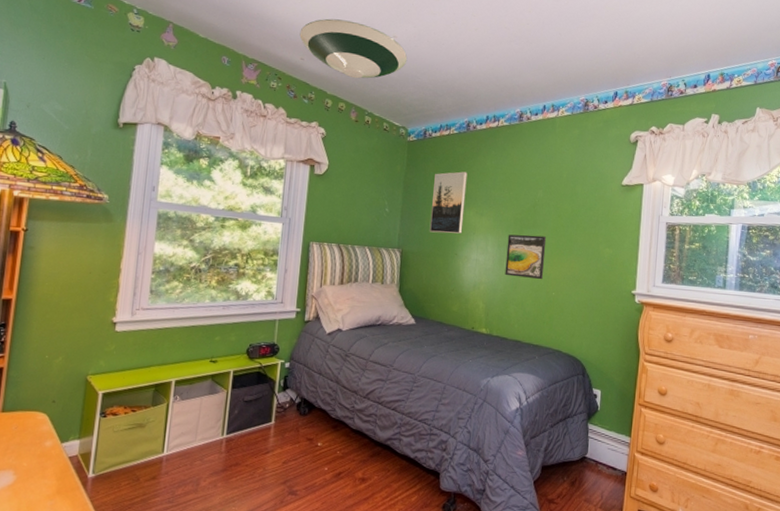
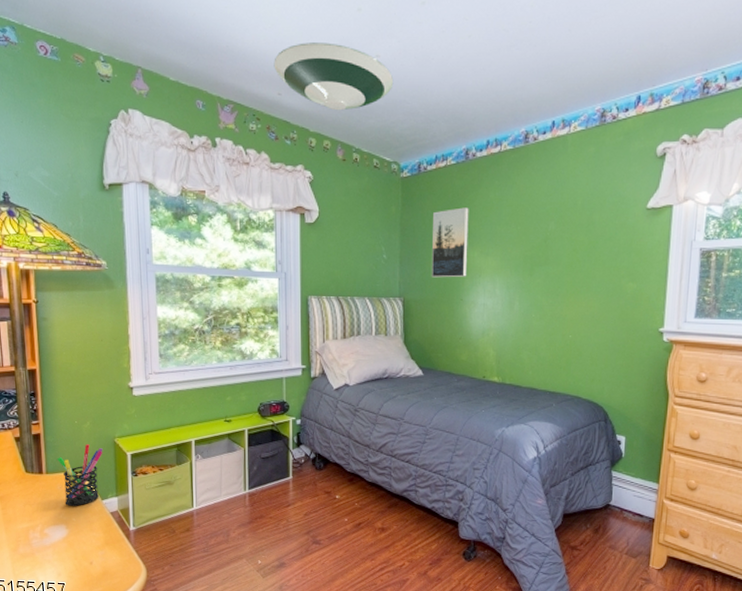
pen holder: none [17,381,72,449] -> present [57,444,103,506]
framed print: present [505,234,547,280] -> none [516,273,561,322]

